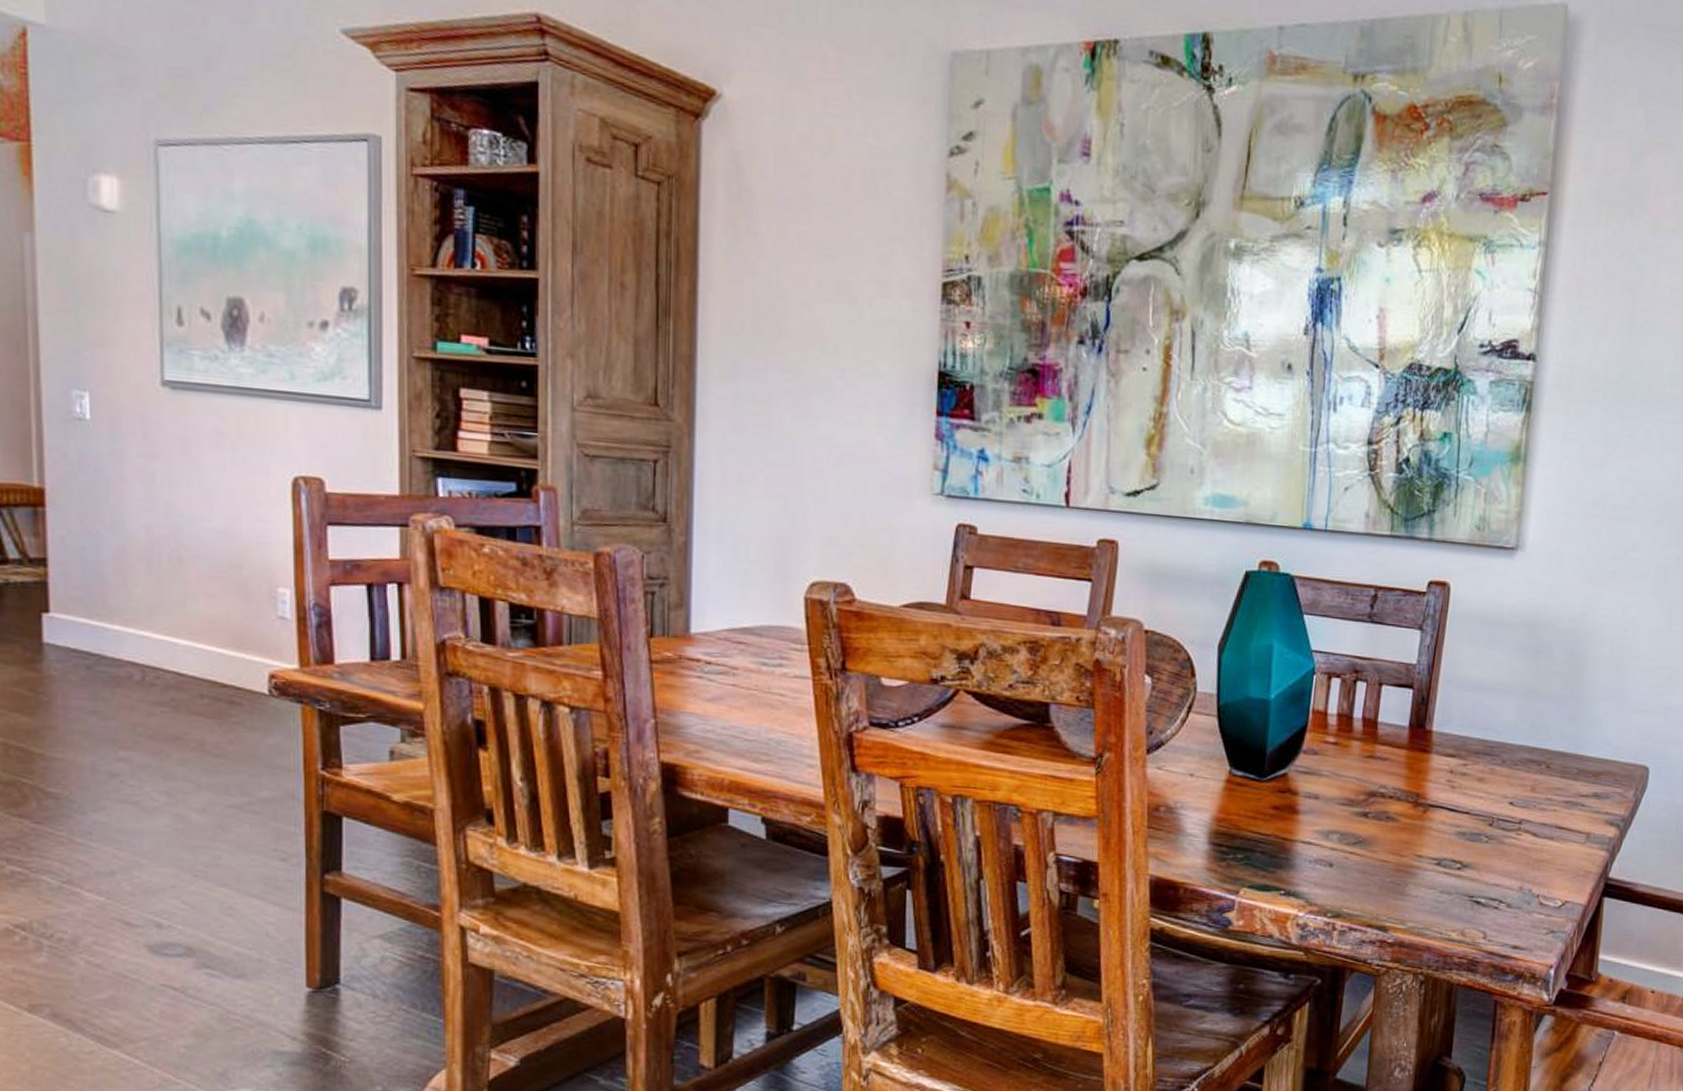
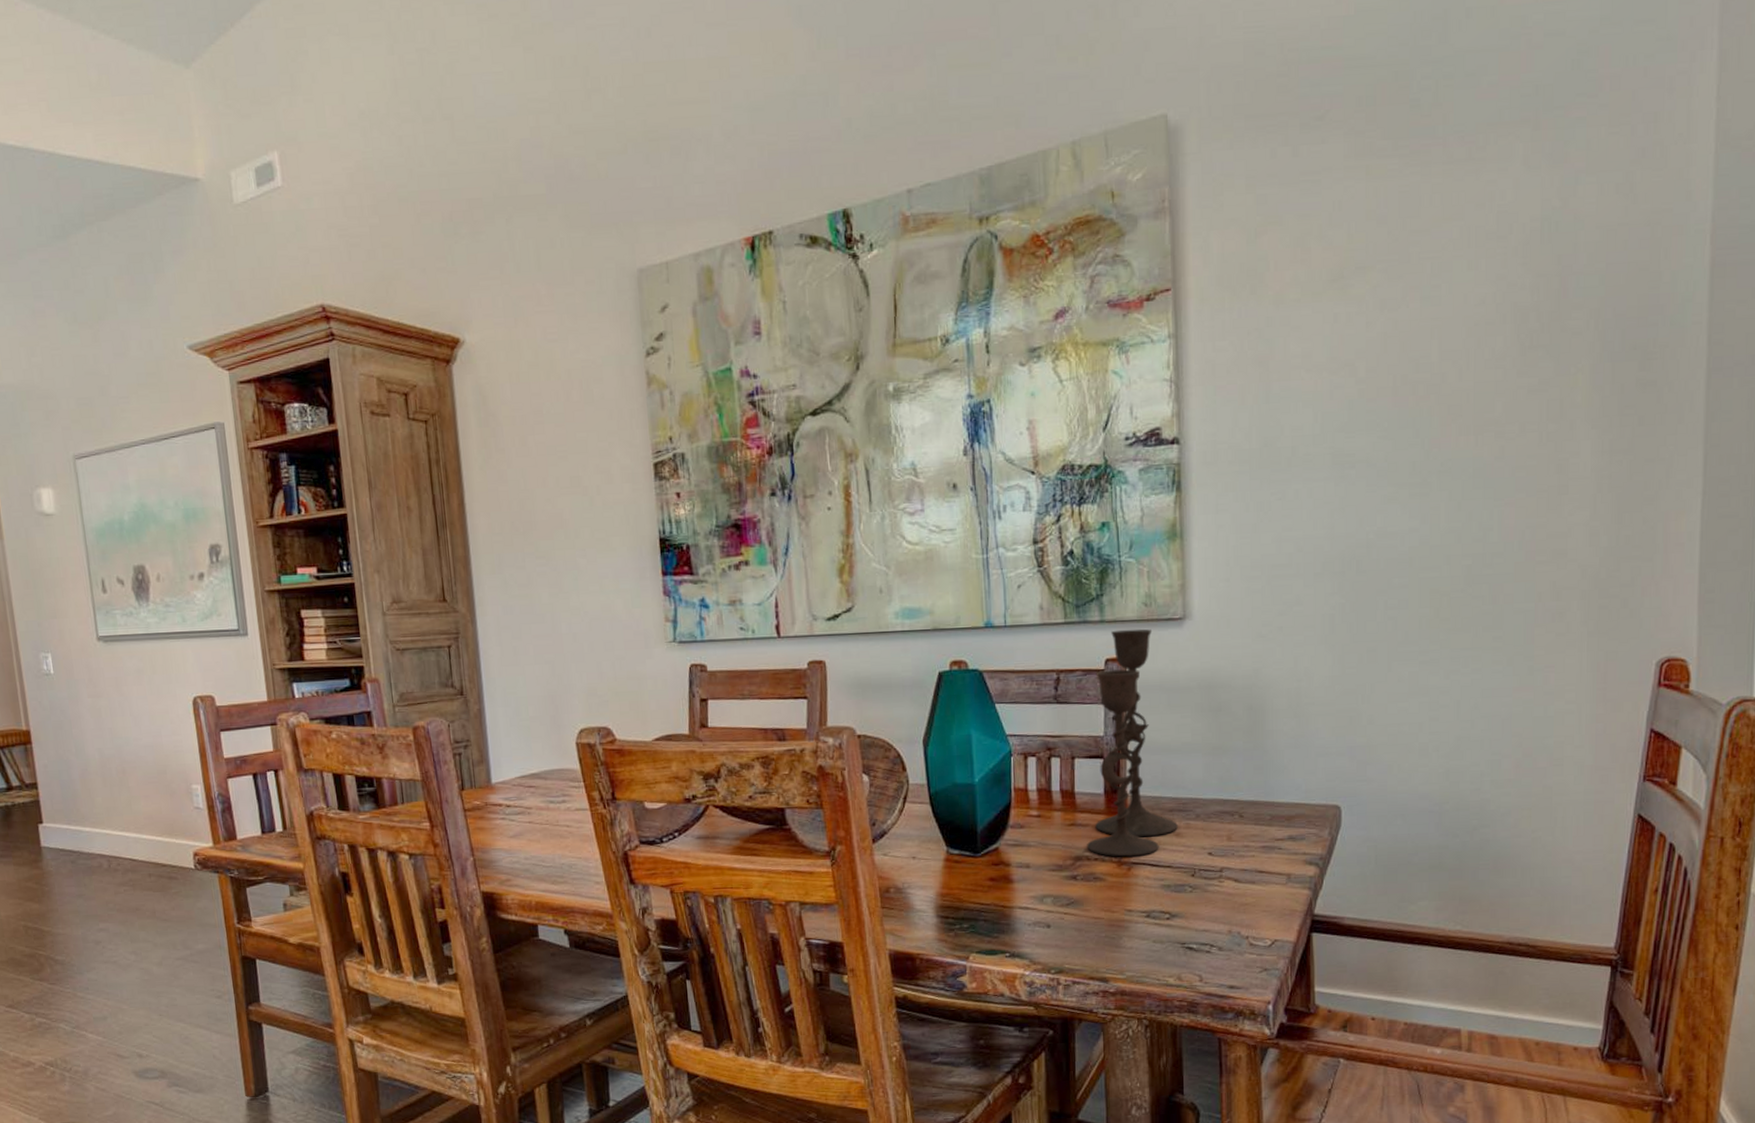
candlestick: none [1383,551,1482,798] -> present [1087,628,1178,857]

